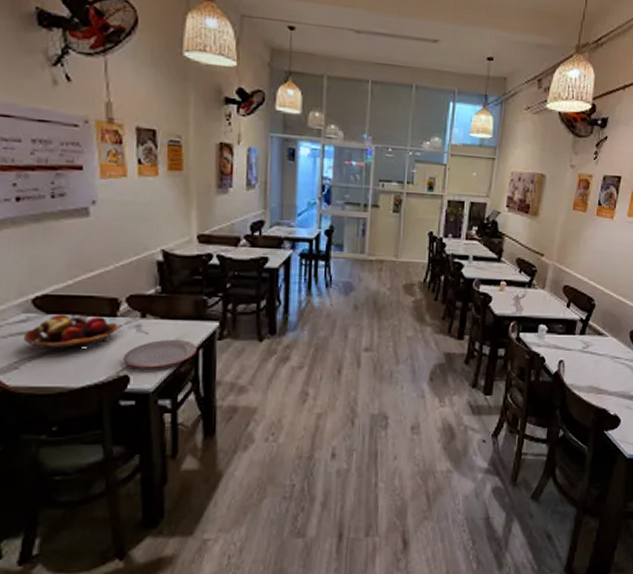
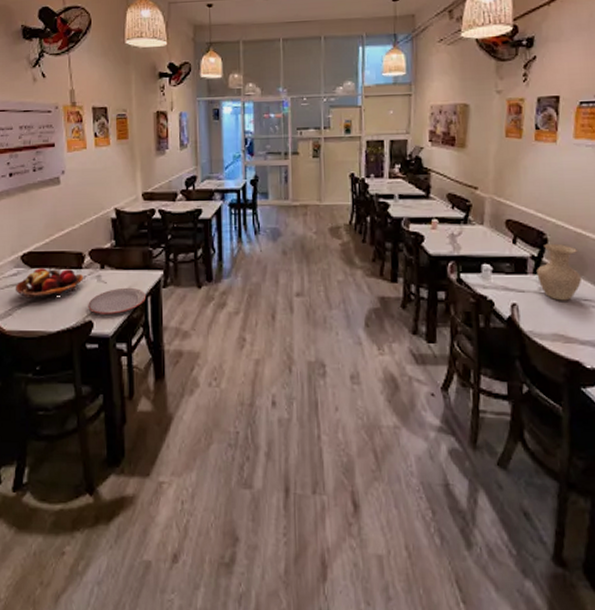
vase: none [583,308,617,358] -> present [537,243,582,301]

